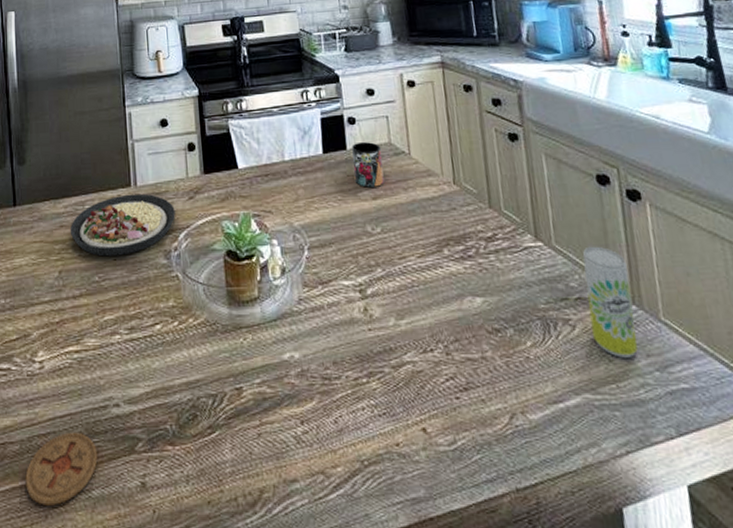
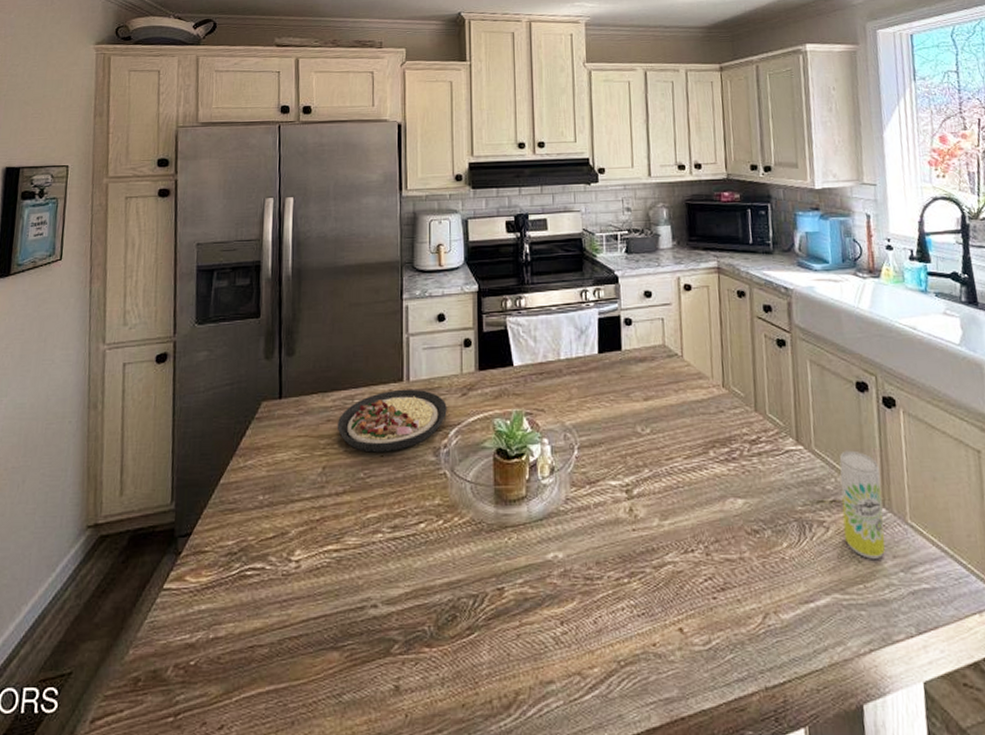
coaster: present [25,432,98,506] -> none [273,634,351,711]
mug: present [352,142,384,188] -> none [626,343,656,388]

